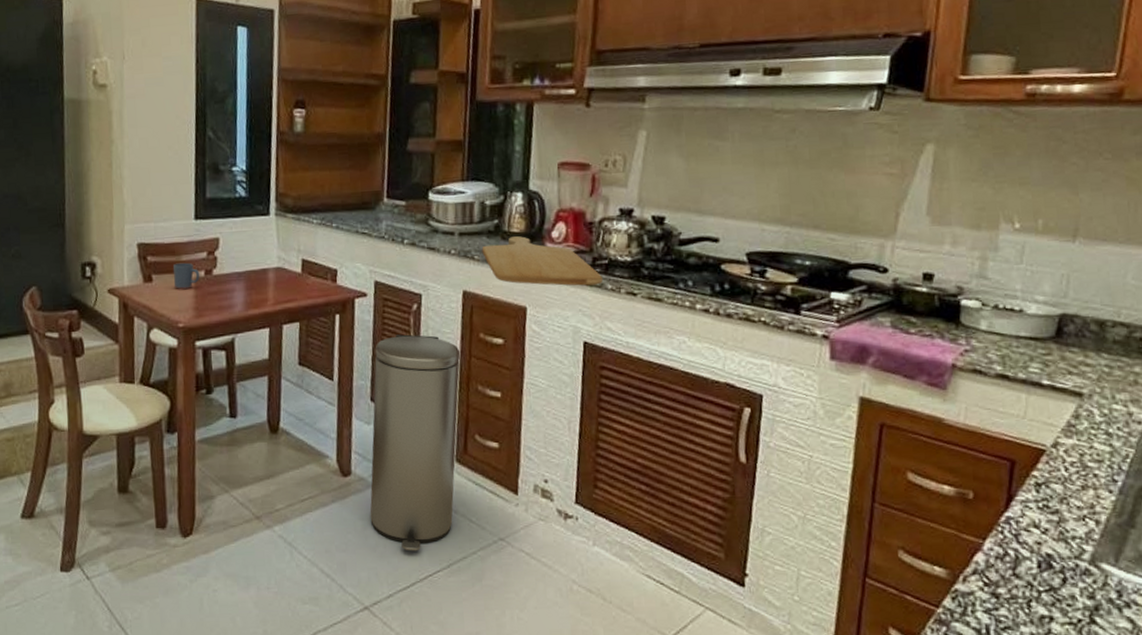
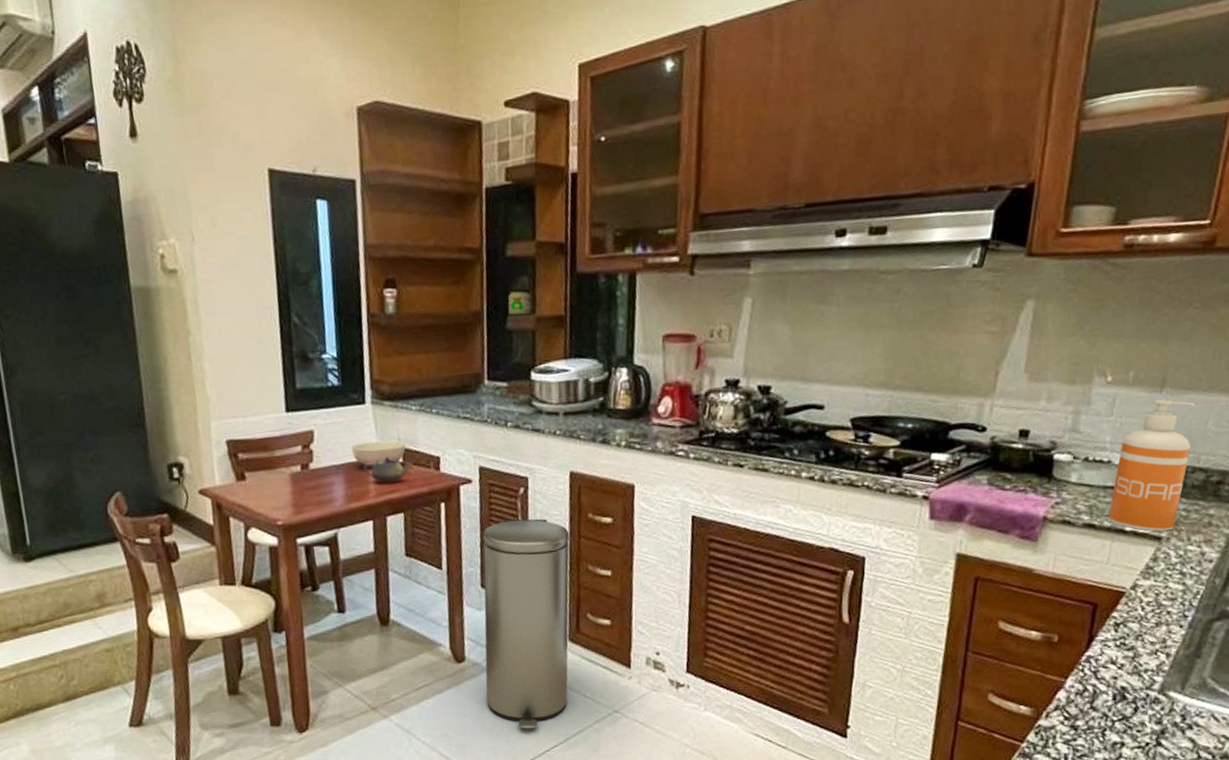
mug: present [173,262,200,289] -> none [267,457,297,486]
bowl: none [253,251,306,277] -> present [351,441,407,469]
teapot: none [263,266,312,293] -> present [363,455,414,484]
jar: none [409,113,433,139] -> present [507,288,532,316]
chopping board: present [481,236,603,286] -> none [587,413,710,462]
soap dispenser: none [1022,248,1113,388] -> present [1108,398,1196,532]

